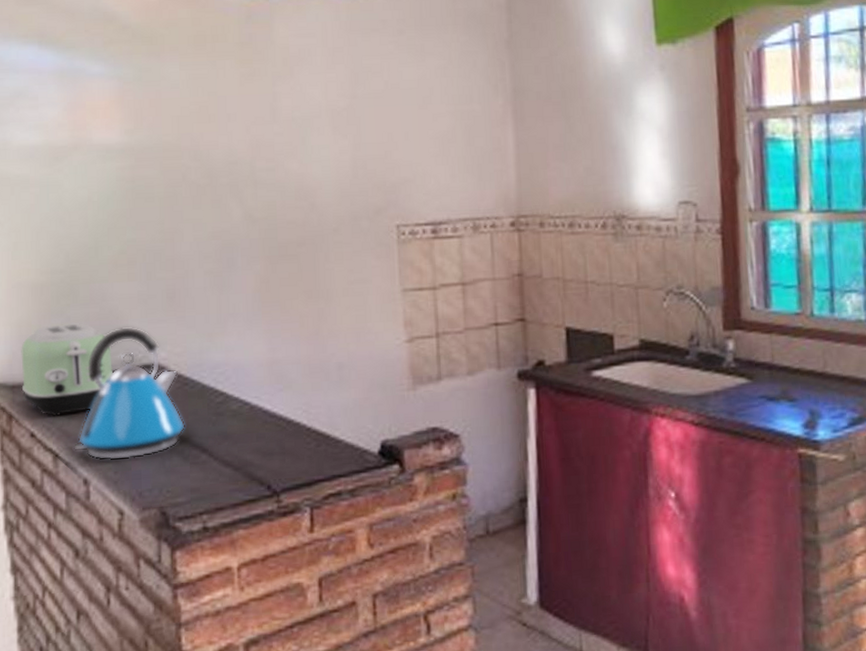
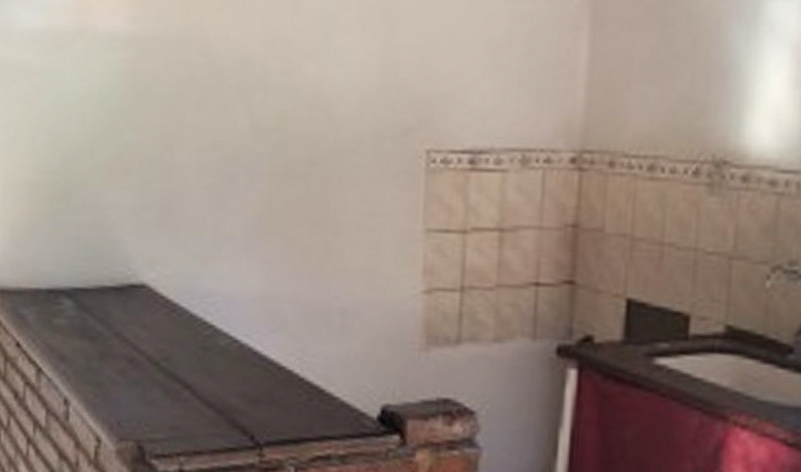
toaster: present [21,323,114,417] -> none [11,230,101,329]
kettle: present [74,326,185,461] -> none [57,239,169,385]

